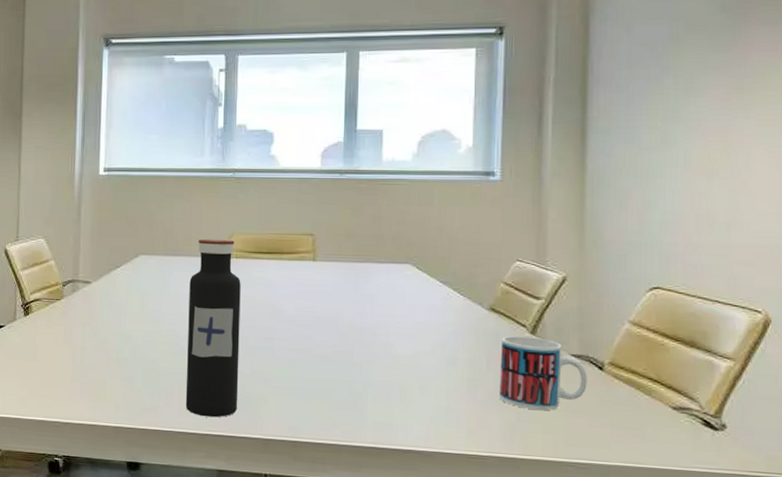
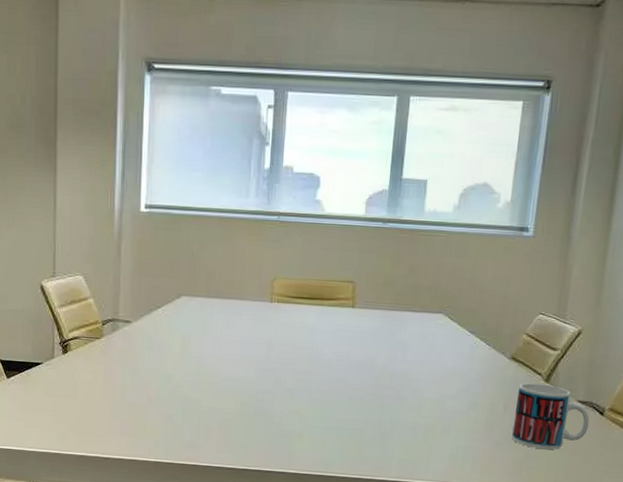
water bottle: present [185,239,241,418] -> none [224,282,282,454]

